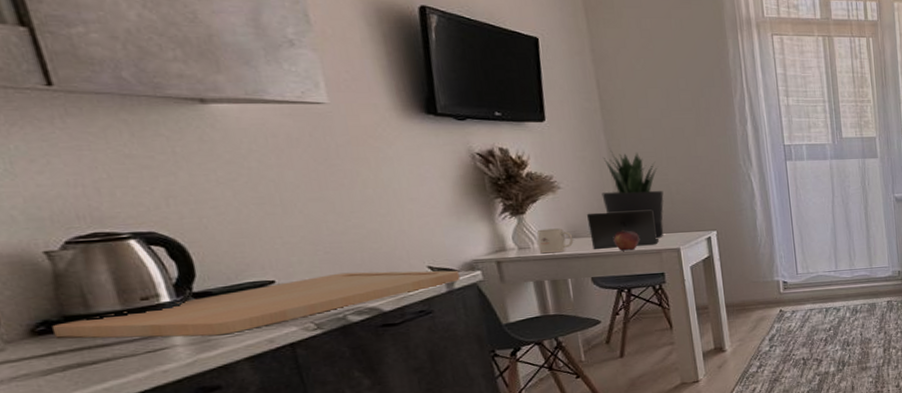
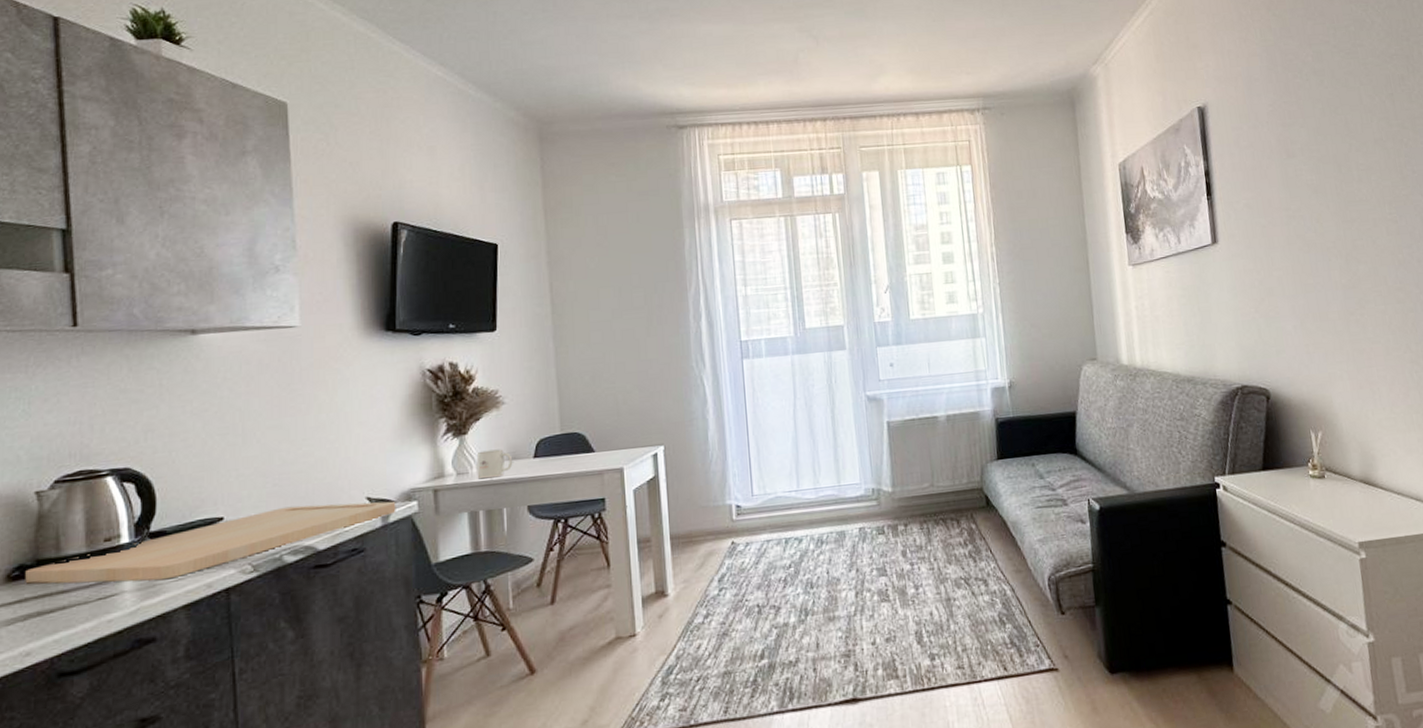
laptop: present [587,211,660,249] -> none [529,425,602,472]
planter: present [601,150,664,239] -> none [545,358,610,458]
fruit: present [613,229,640,251] -> none [553,447,581,473]

